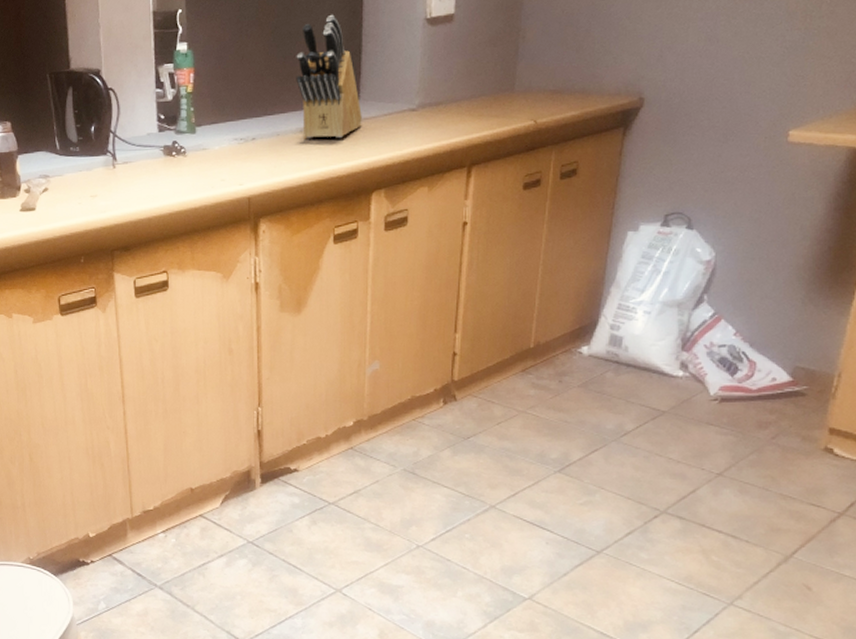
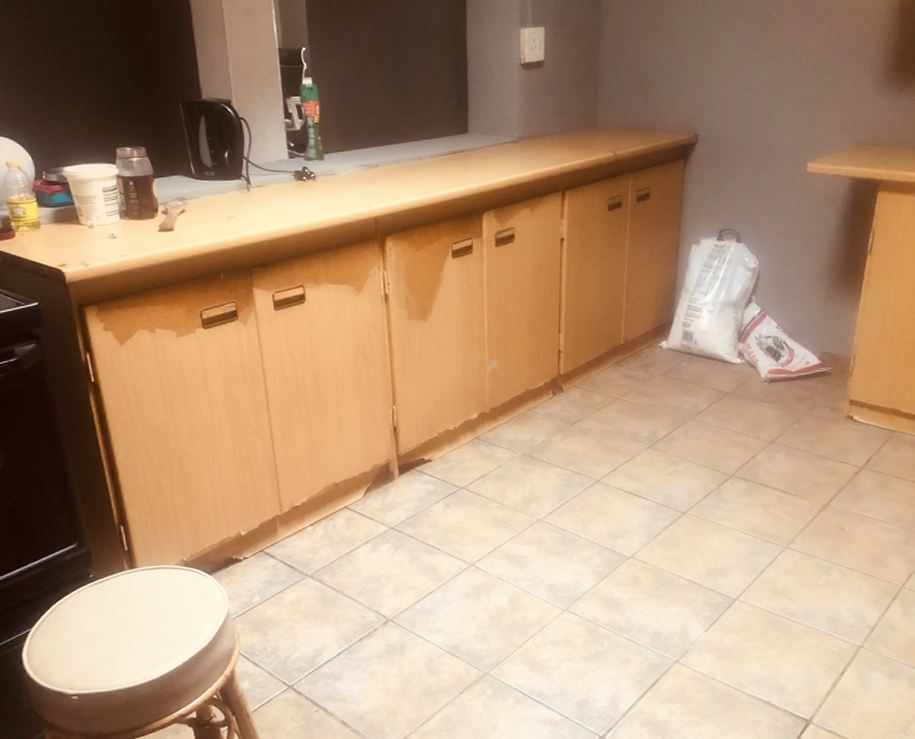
knife block: present [296,14,362,139] -> none [411,57,471,166]

